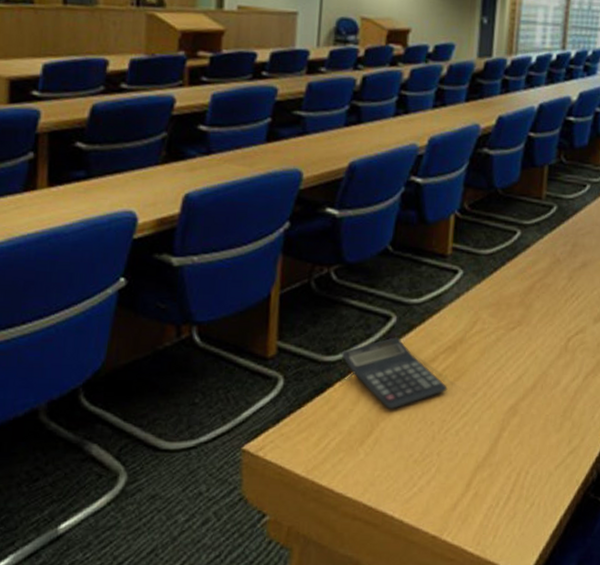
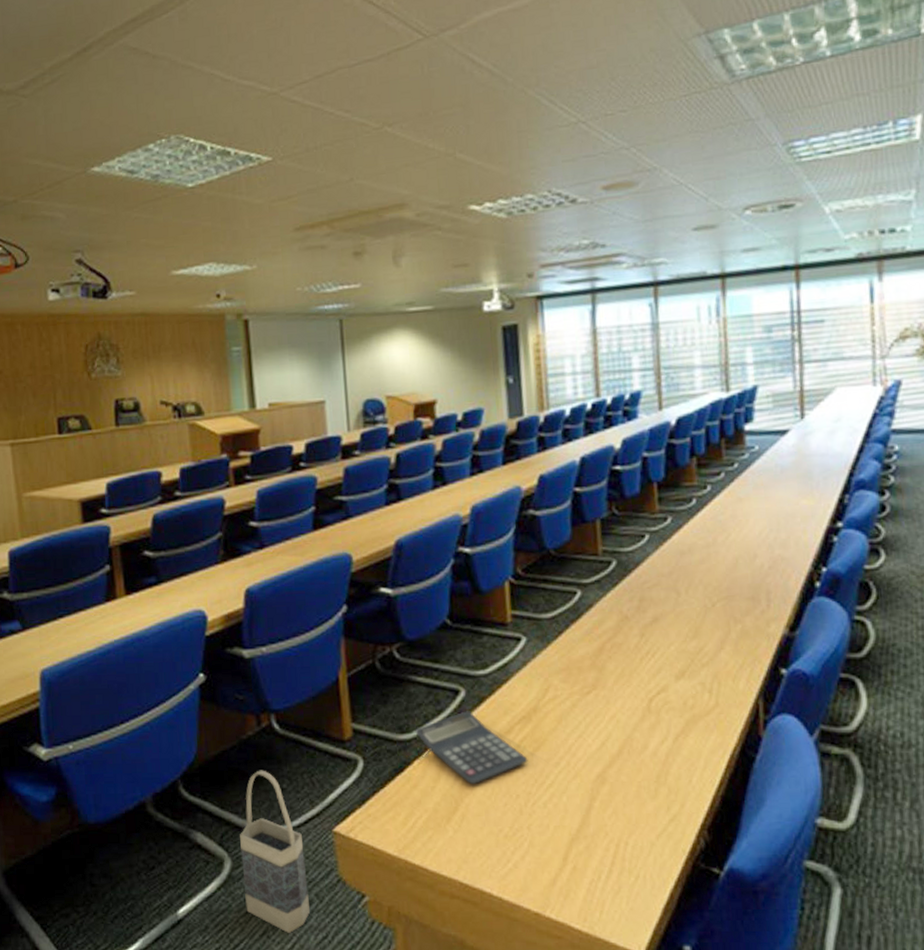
bag: none [136,382,209,551] -> present [240,770,310,933]

